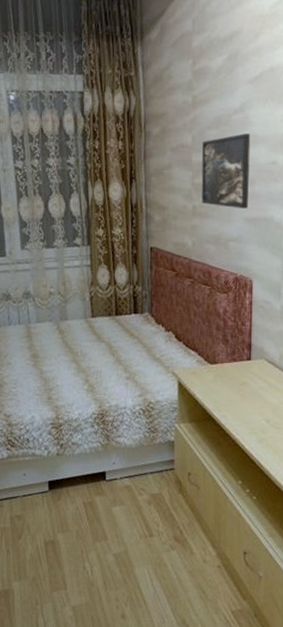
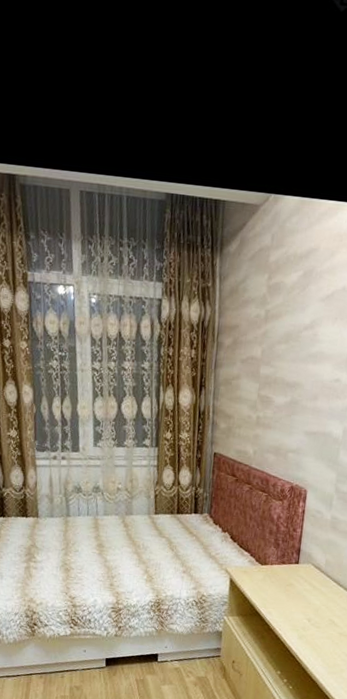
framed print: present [201,133,251,209] -> none [265,350,318,423]

